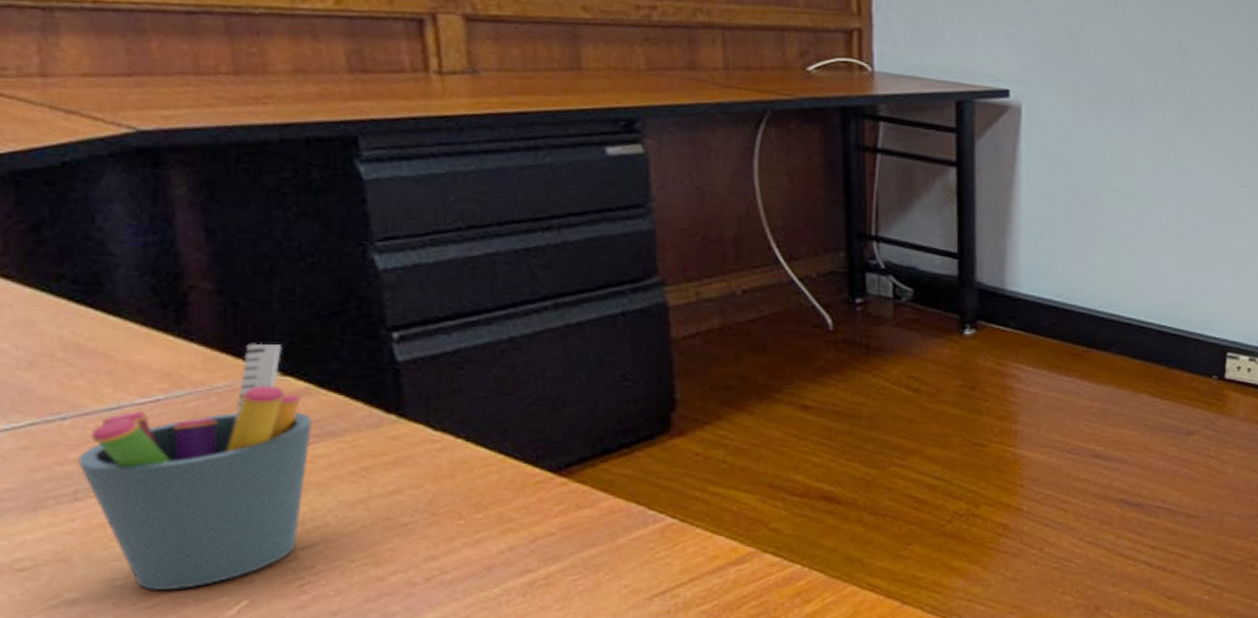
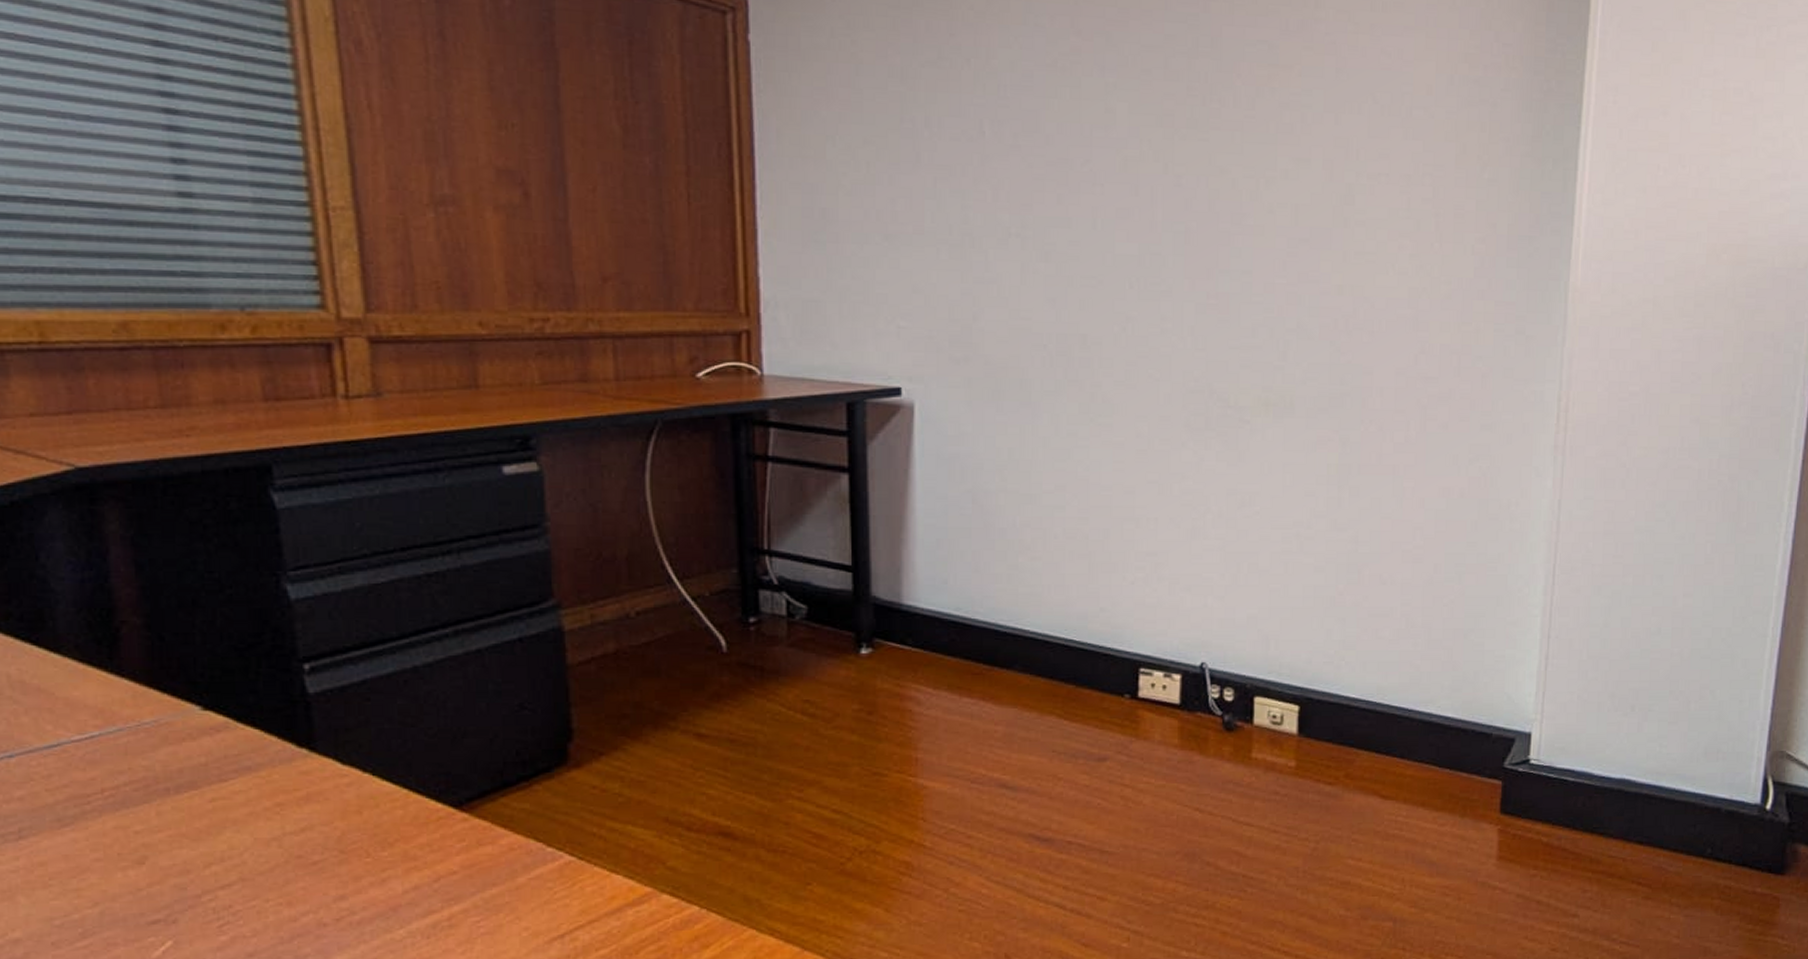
pen holder: present [77,343,313,590] -> none [22,677,231,930]

